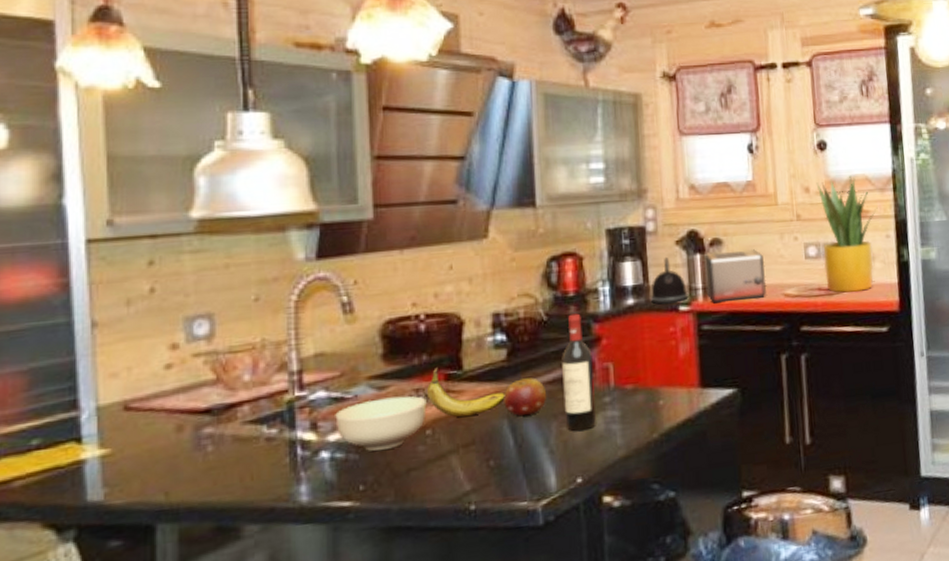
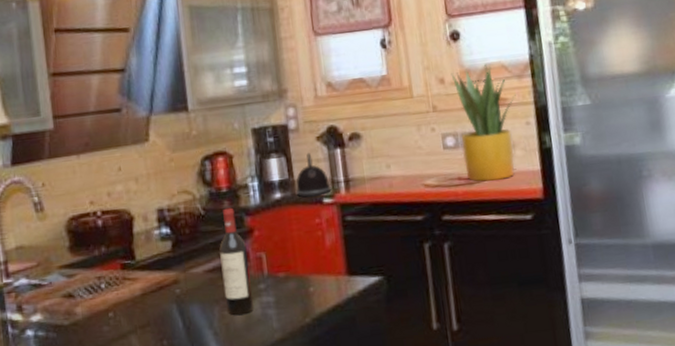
bowl: present [335,396,427,451] -> none [35,283,108,330]
fruit: present [426,367,505,418] -> none [106,258,173,302]
fruit: present [504,378,547,417] -> none [171,266,209,302]
toaster: present [703,249,766,303] -> none [343,142,406,195]

